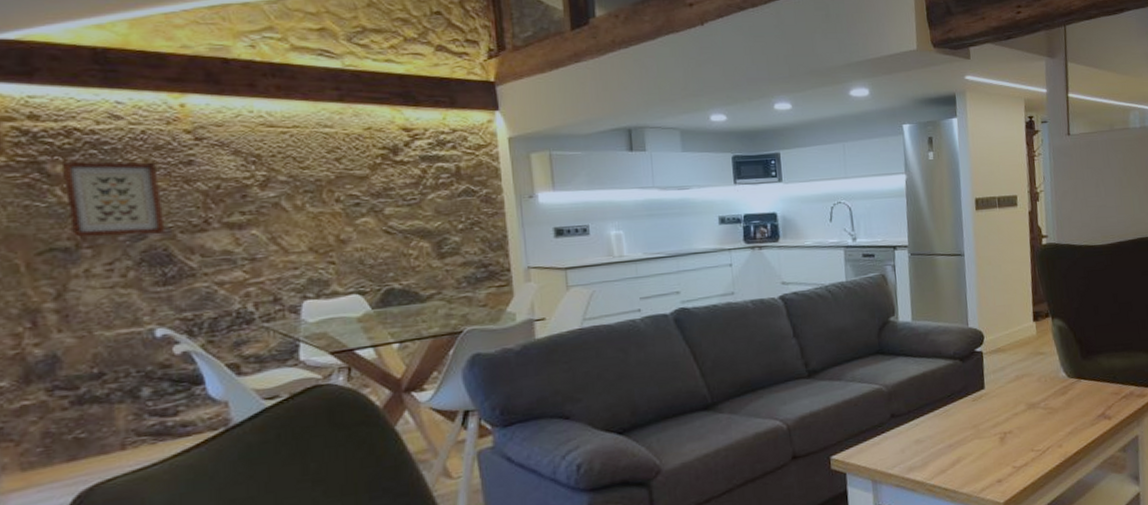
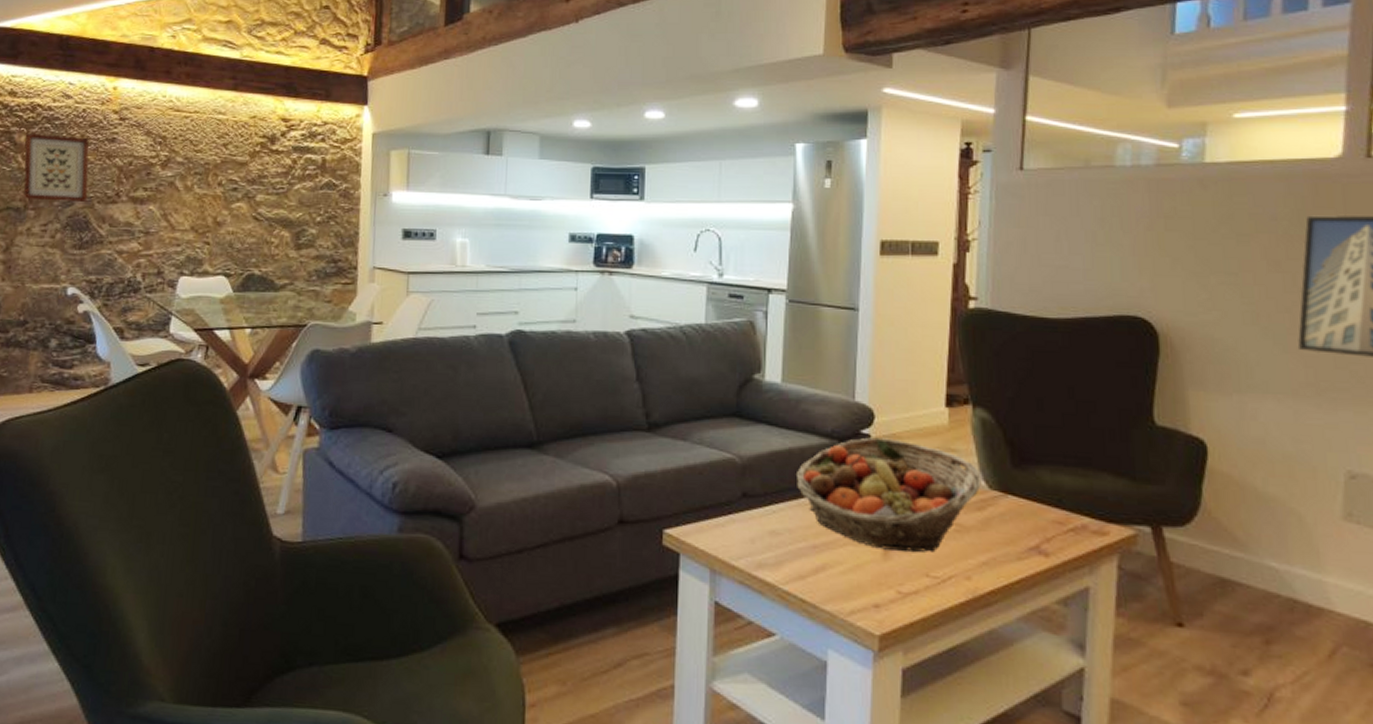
fruit basket: none [930,352,1063,438] -> present [795,437,982,553]

